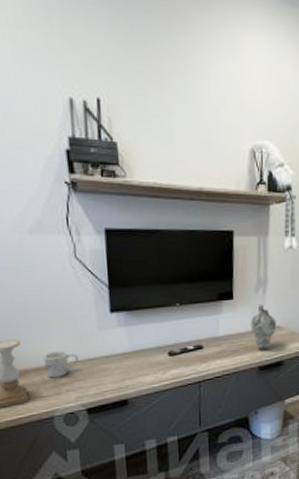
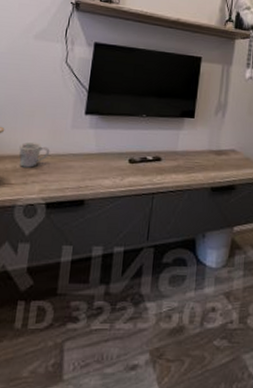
ceramic jug: present [250,304,277,348] -> none [207,126,232,170]

